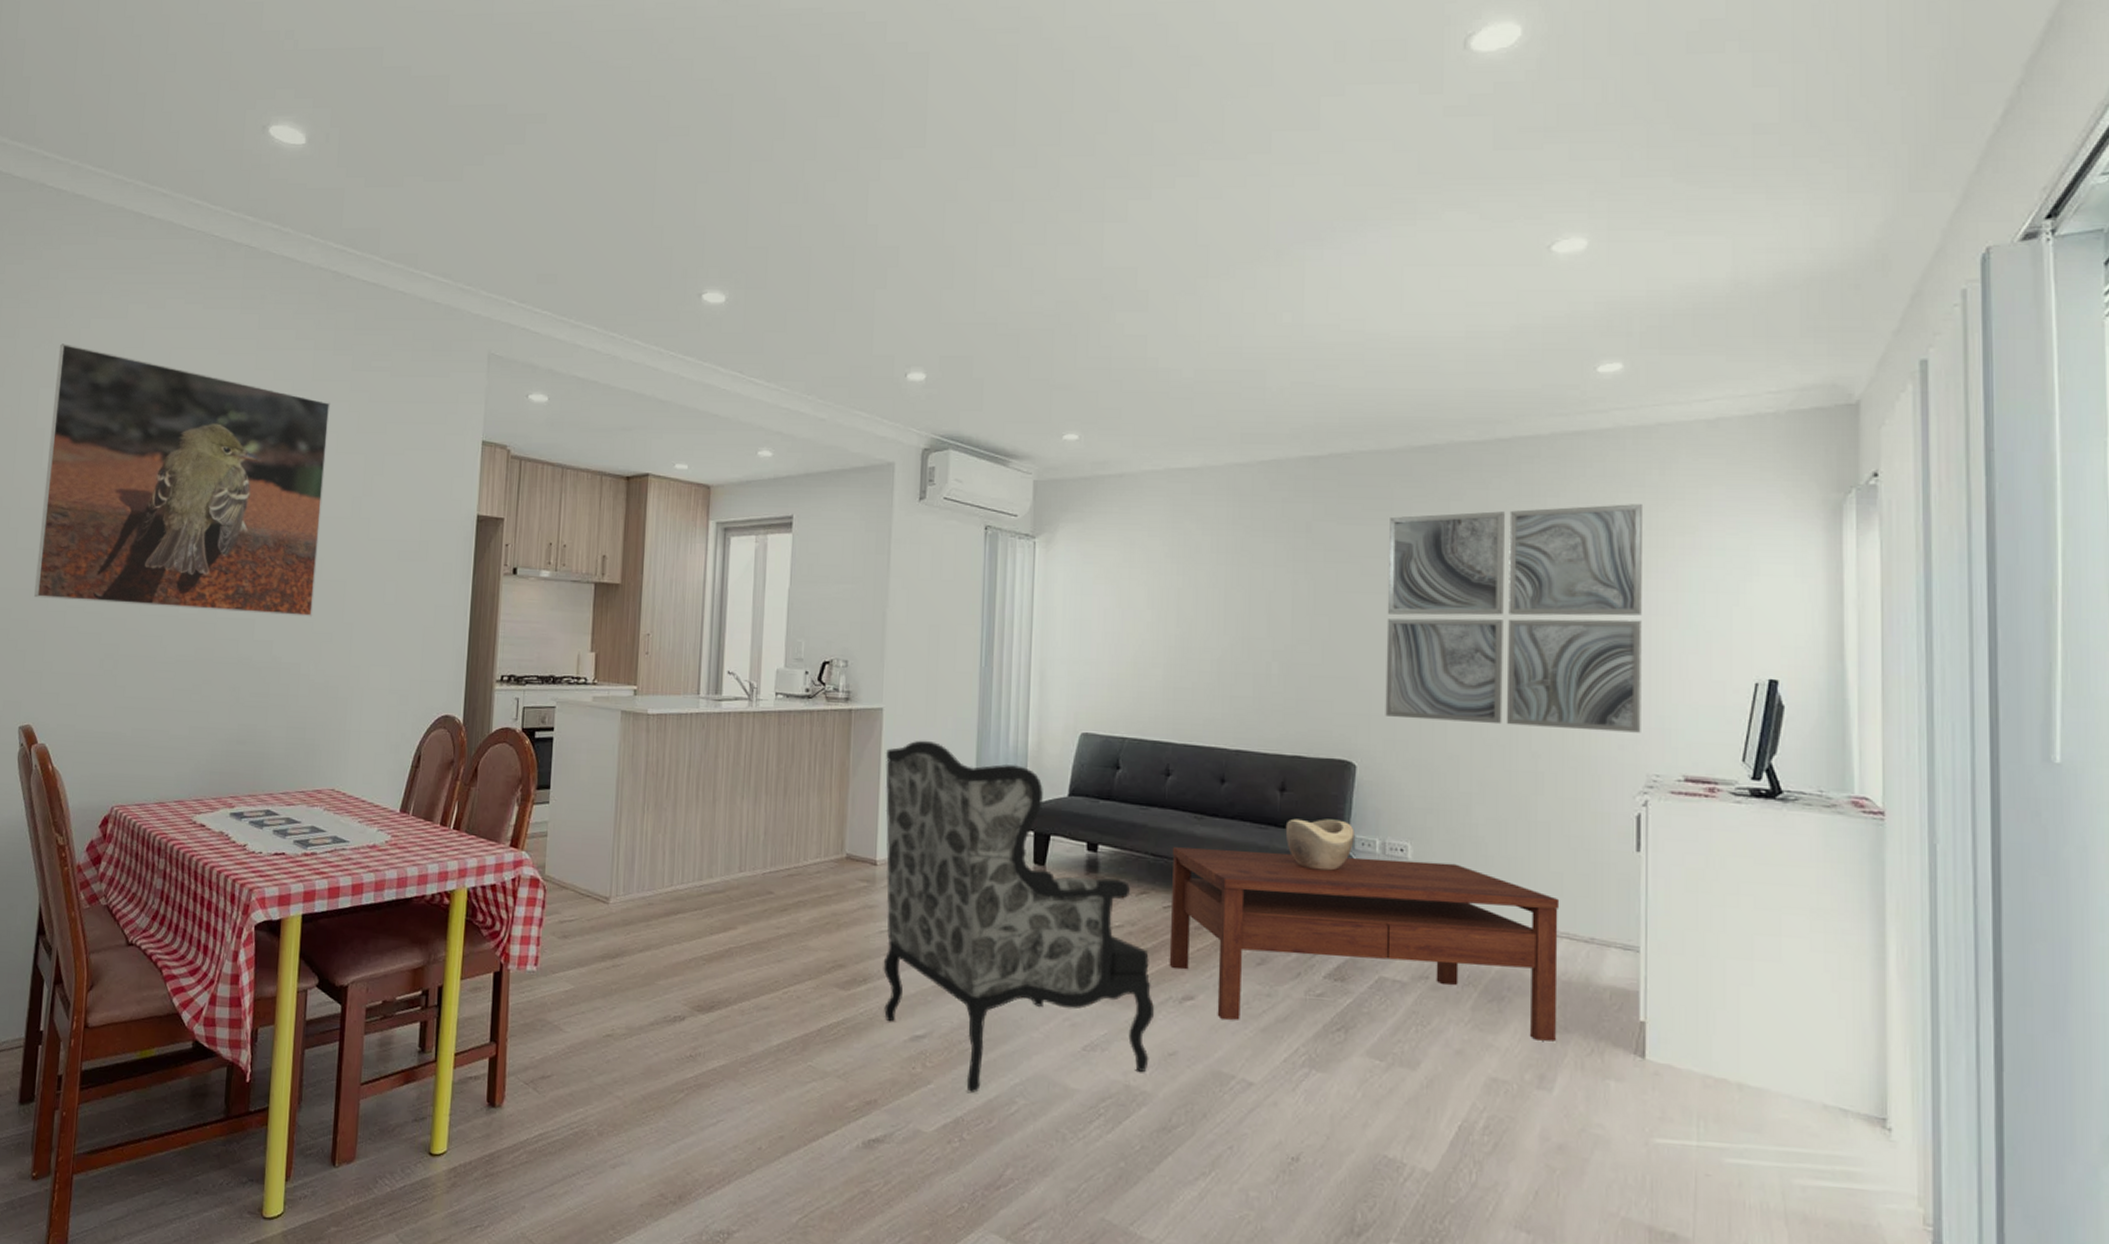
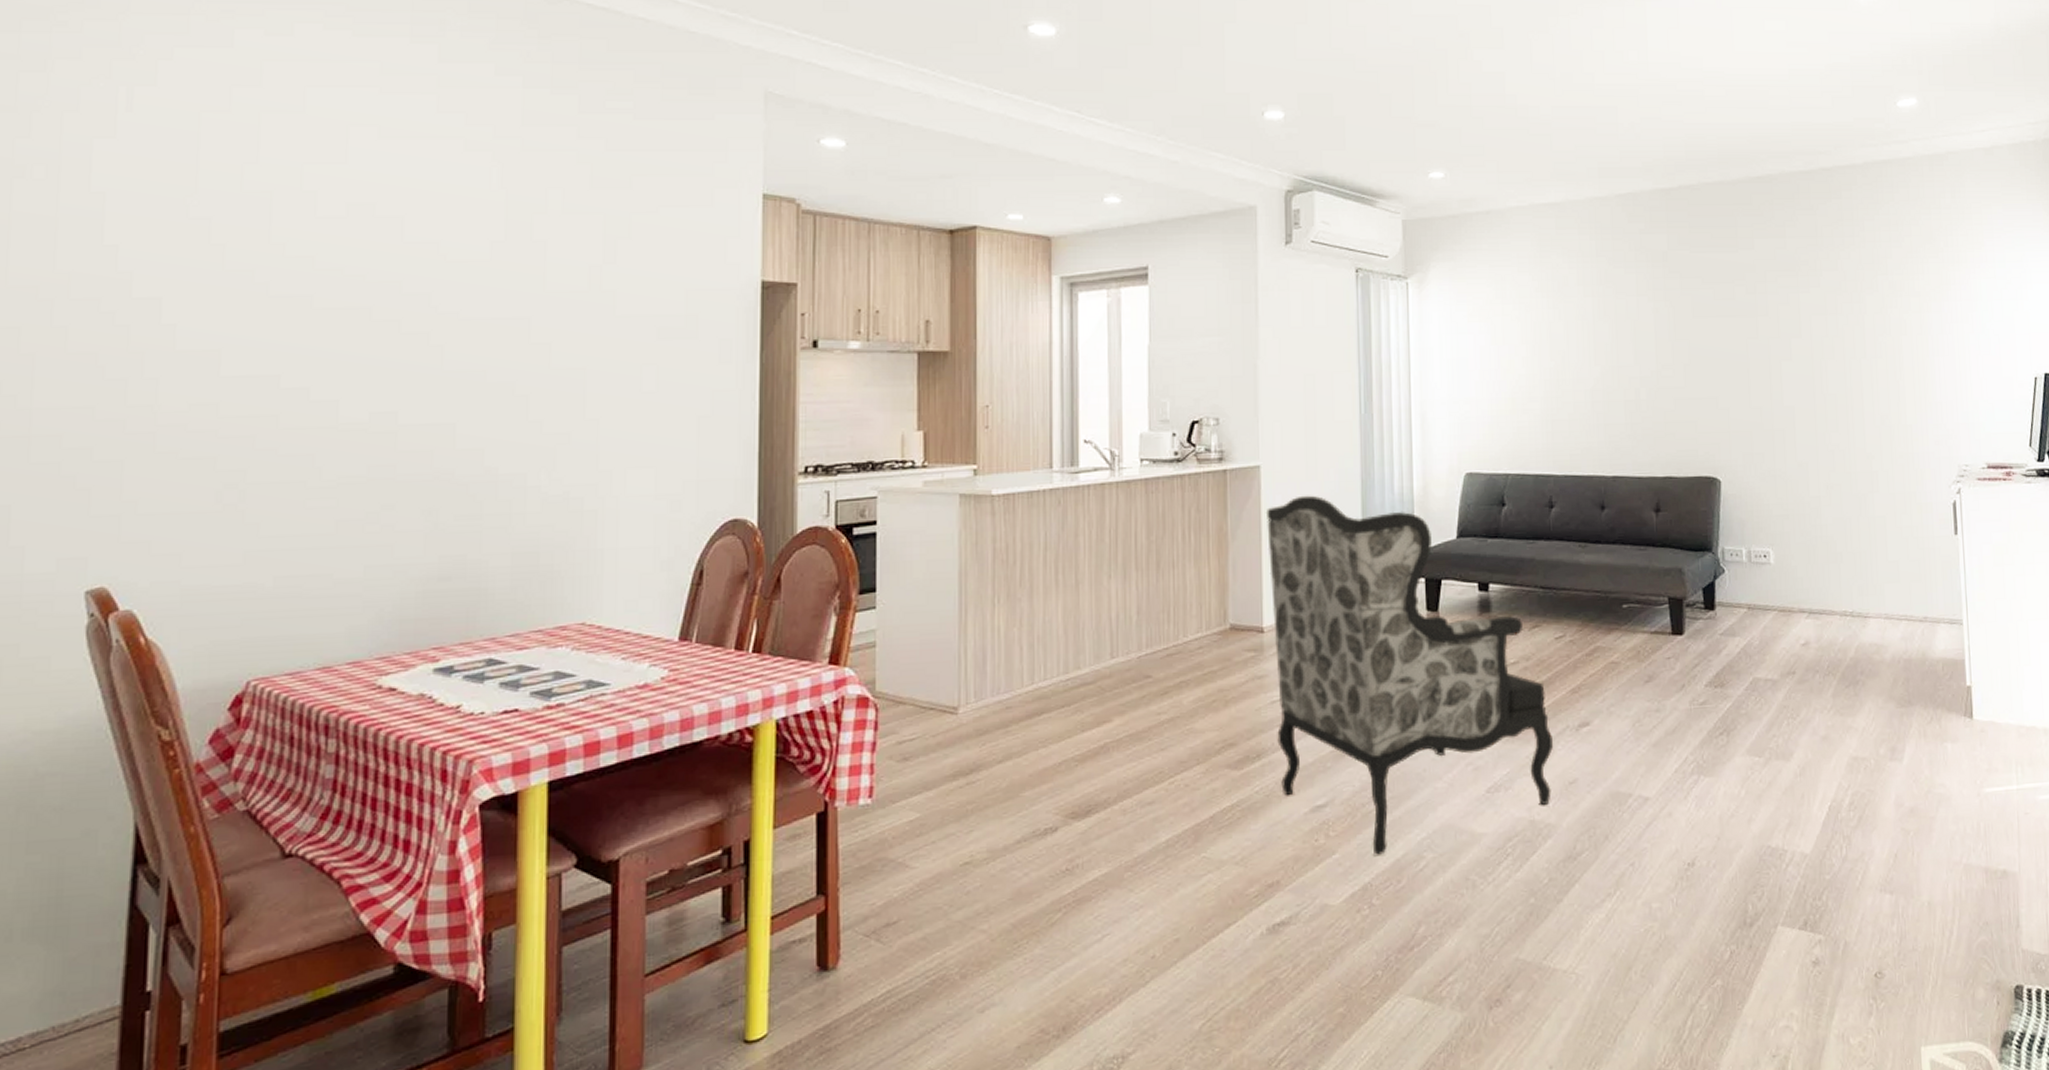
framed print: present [34,343,331,617] -> none [101,80,551,418]
coffee table: present [1169,847,1560,1042] -> none [1560,563,1902,740]
decorative bowl: present [1285,818,1354,871] -> none [1662,534,1724,584]
wall art: present [1385,504,1642,733] -> none [1735,224,1952,432]

